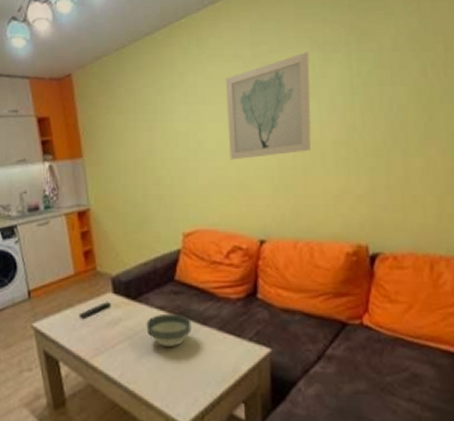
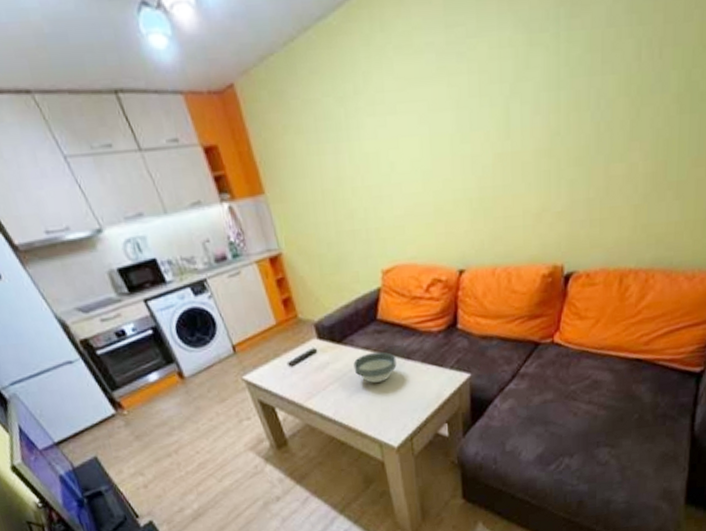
wall art: present [225,52,311,160] -> none [416,34,513,183]

